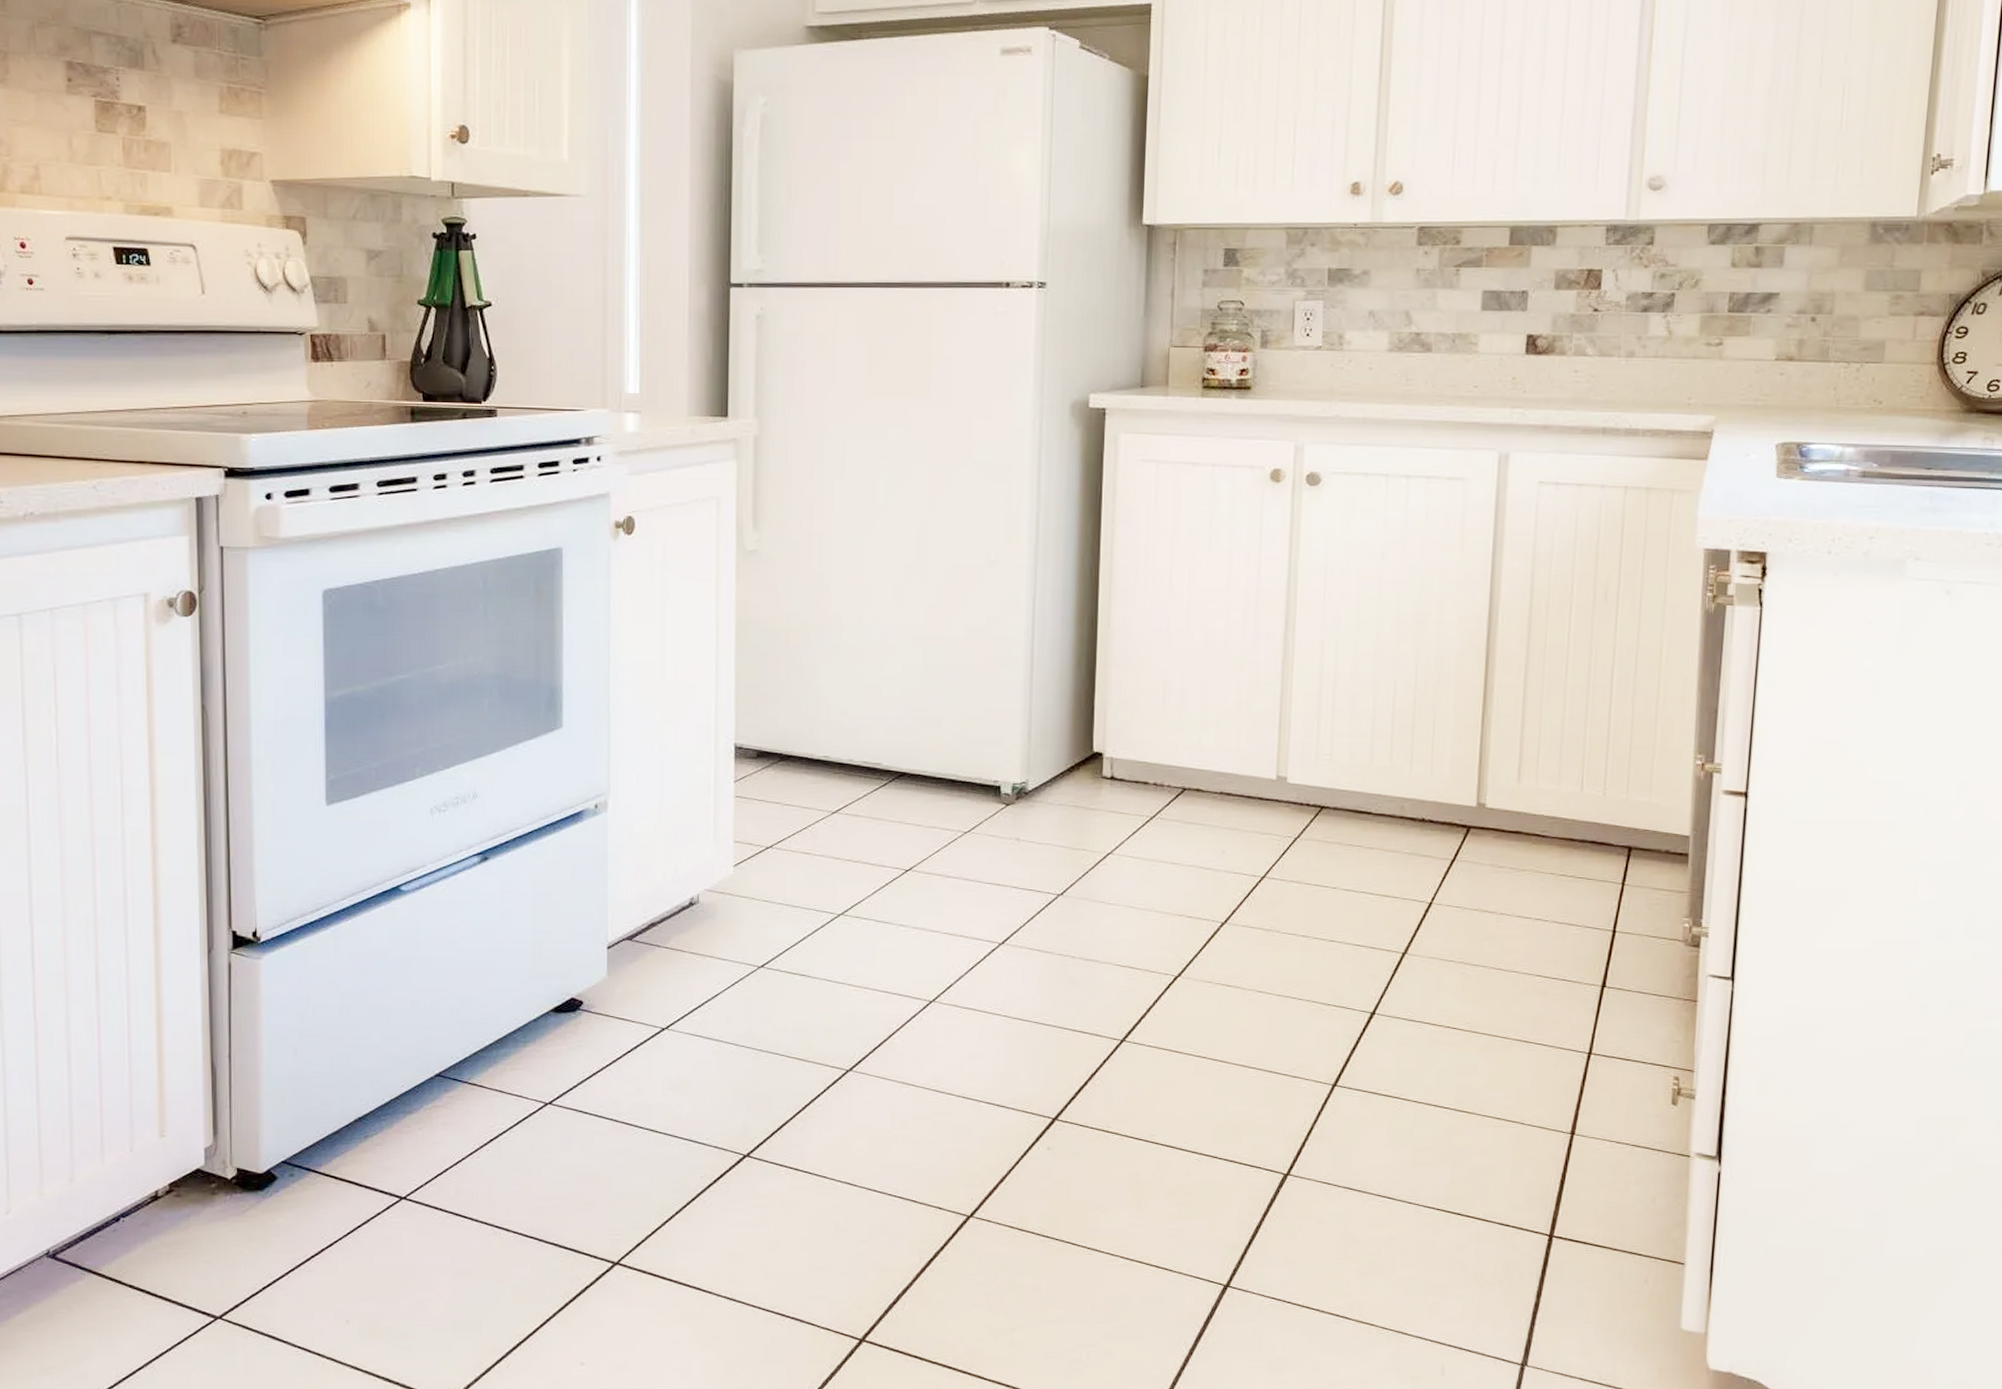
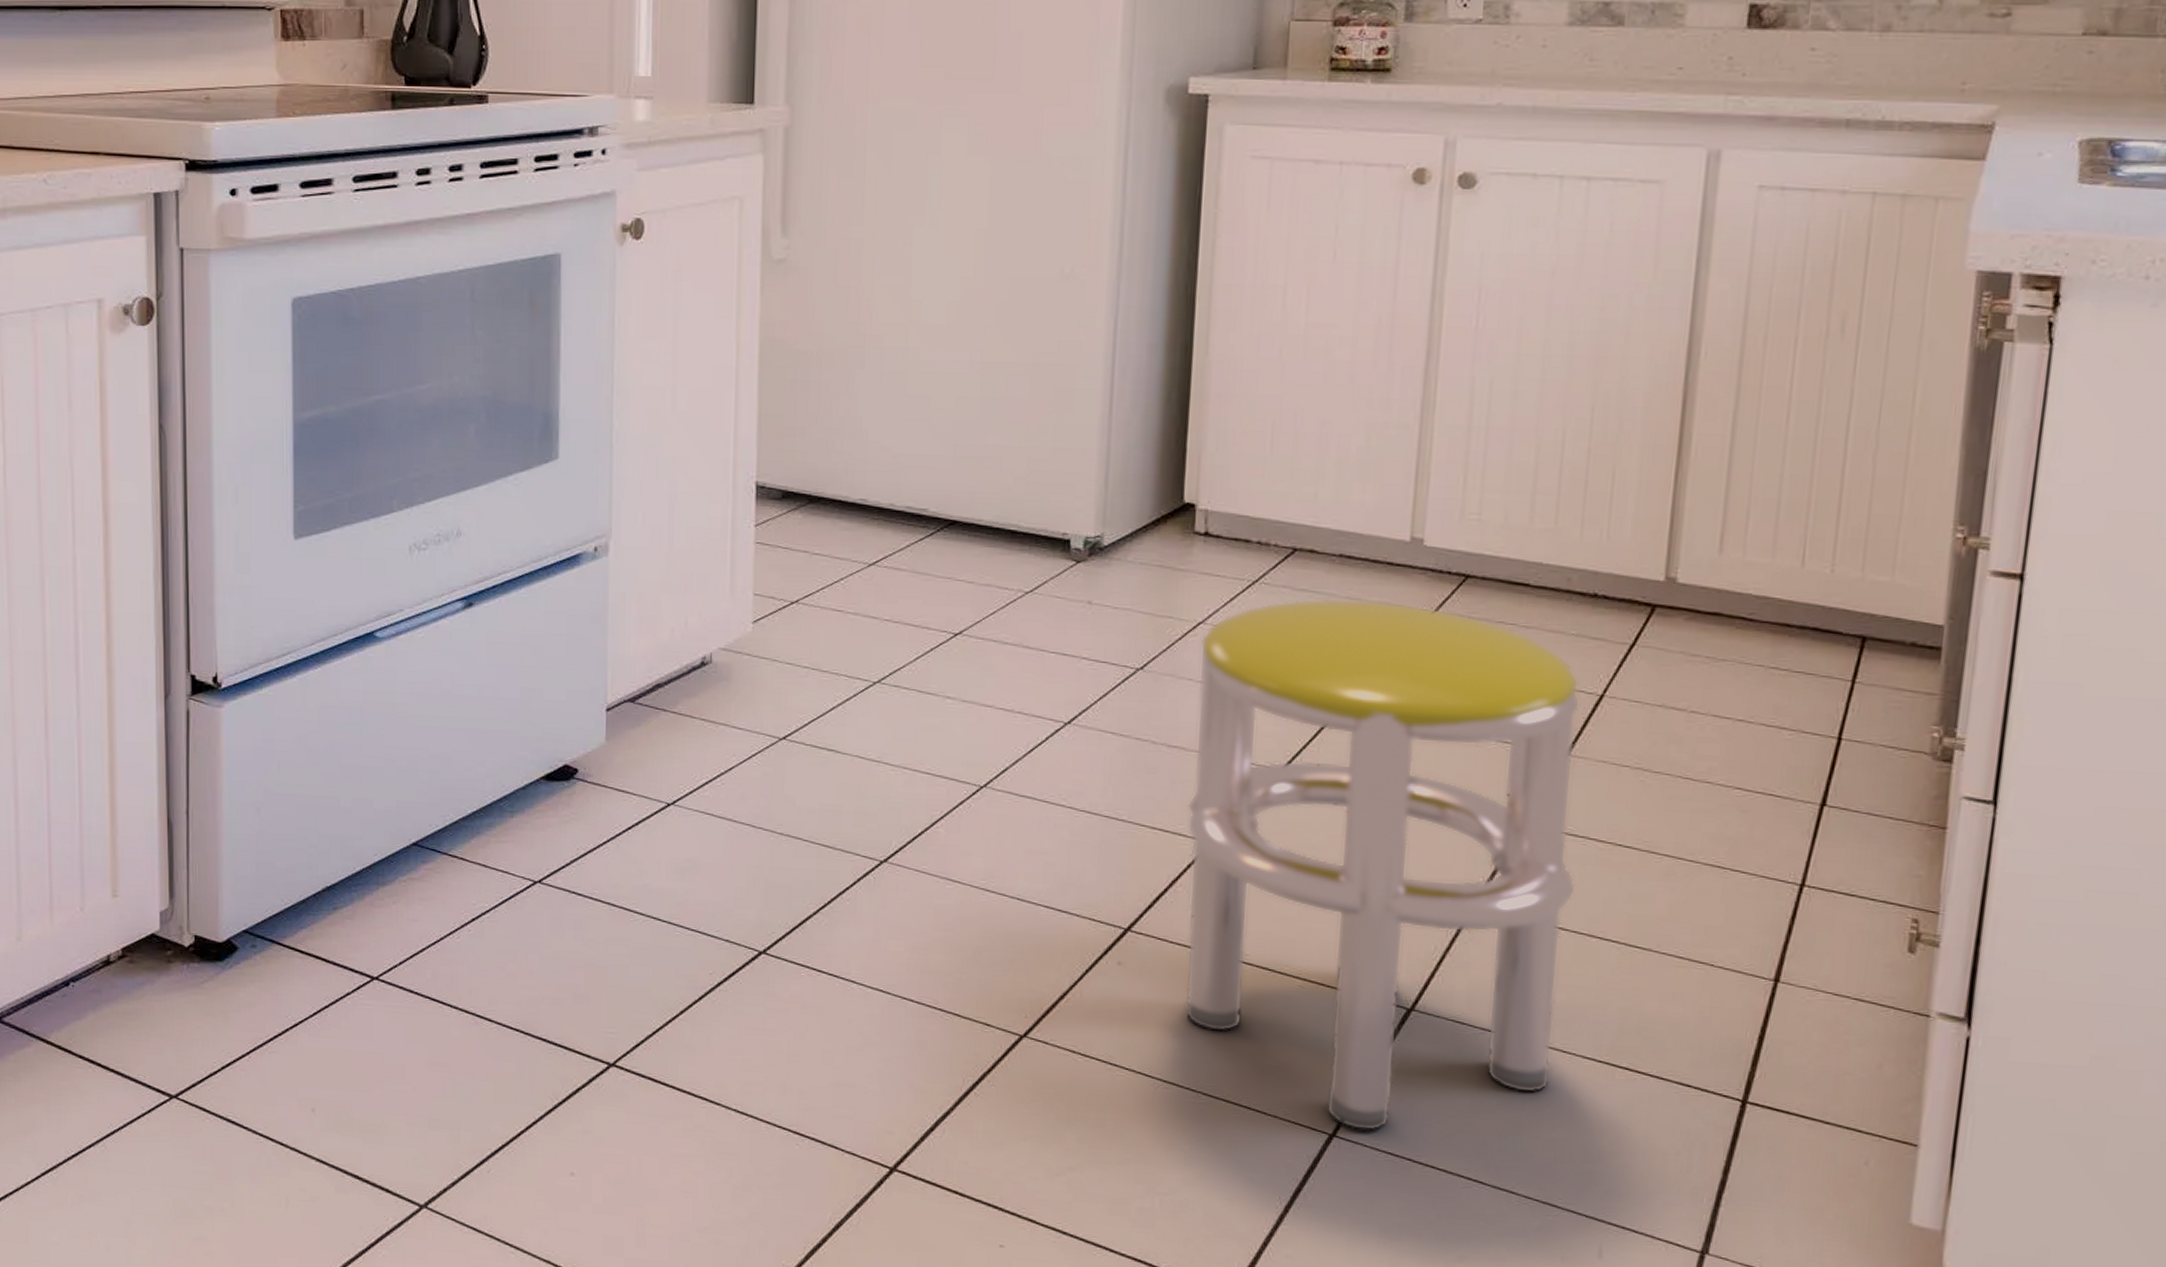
stool: none [1101,829,1415,1281] -> present [1184,598,1581,1132]

